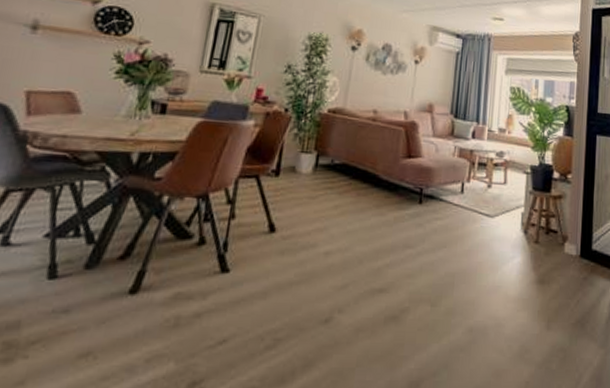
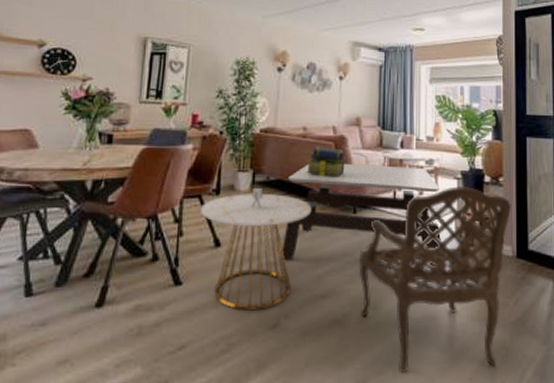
side table: none [256,170,376,303] -> present [200,187,312,311]
coffee table: none [341,148,509,262] -> present [282,163,441,266]
stack of books: none [373,131,416,165] -> present [306,146,346,178]
armchair: none [417,180,579,375] -> present [359,185,512,373]

